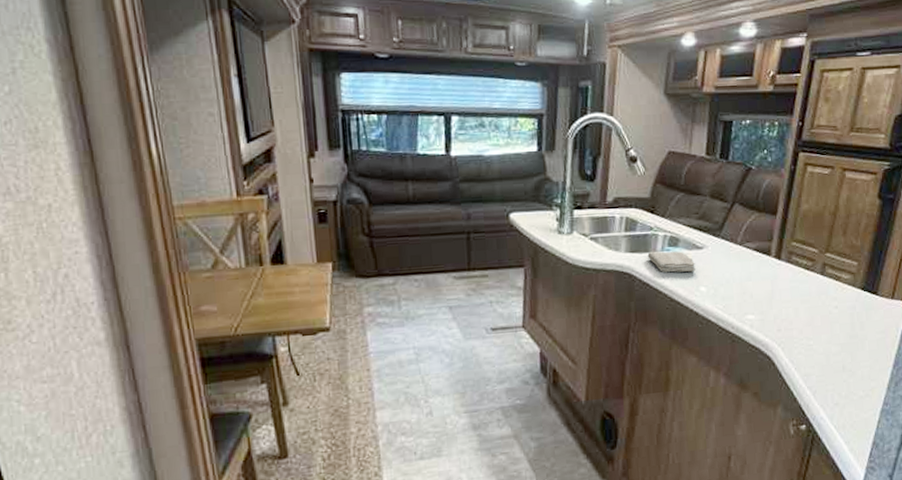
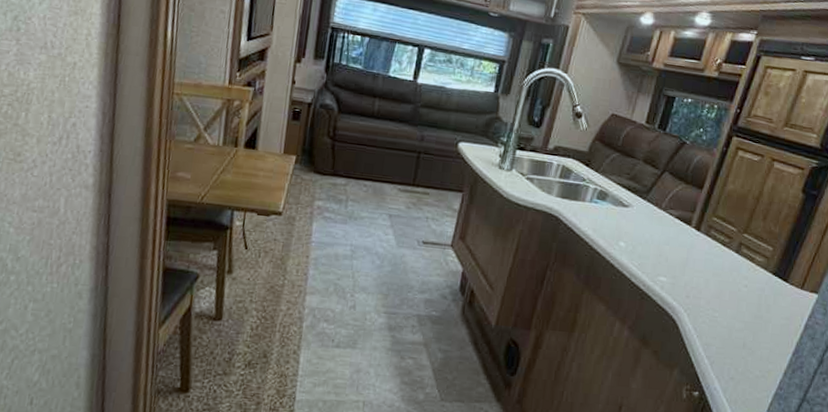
washcloth: present [647,251,696,273] -> none [576,200,620,227]

